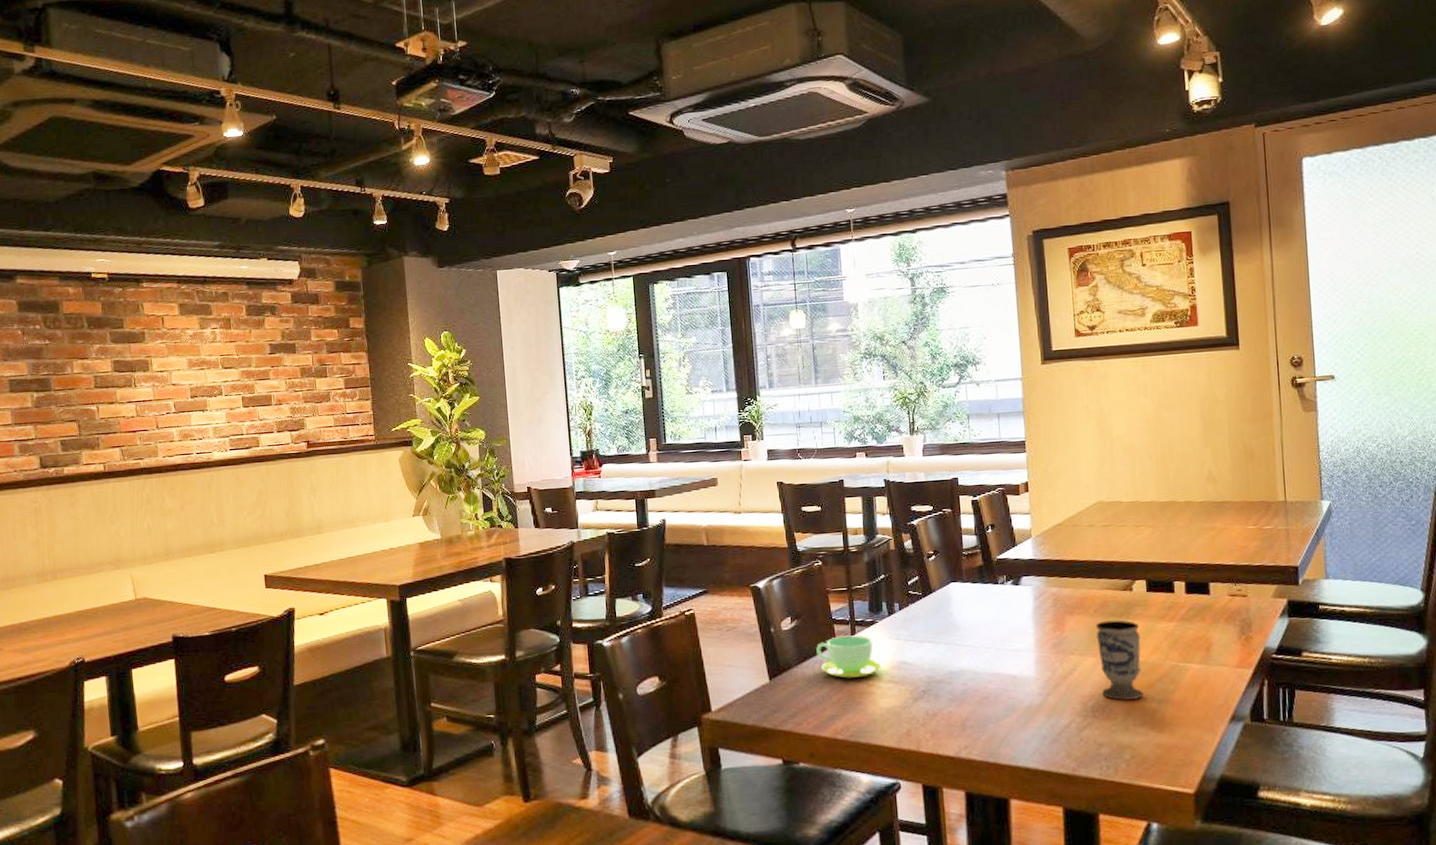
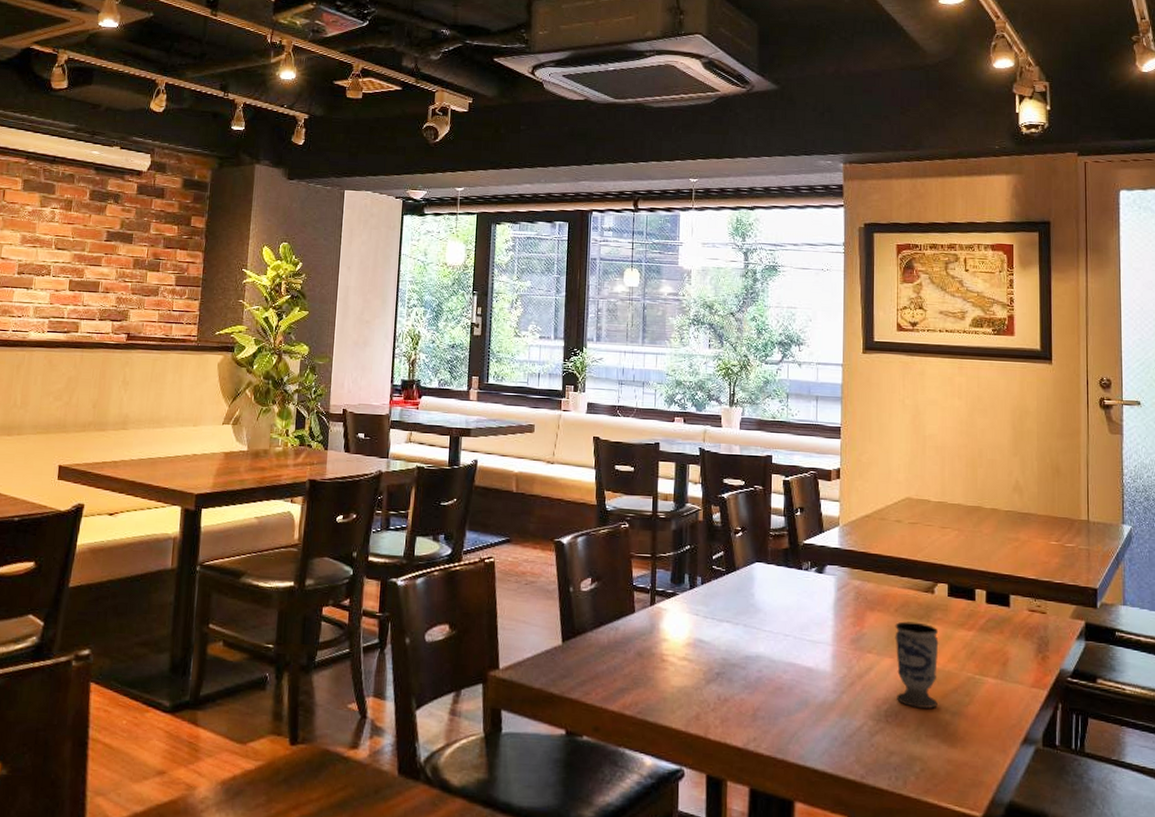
cup: present [816,635,882,678] -> none [613,604,678,651]

